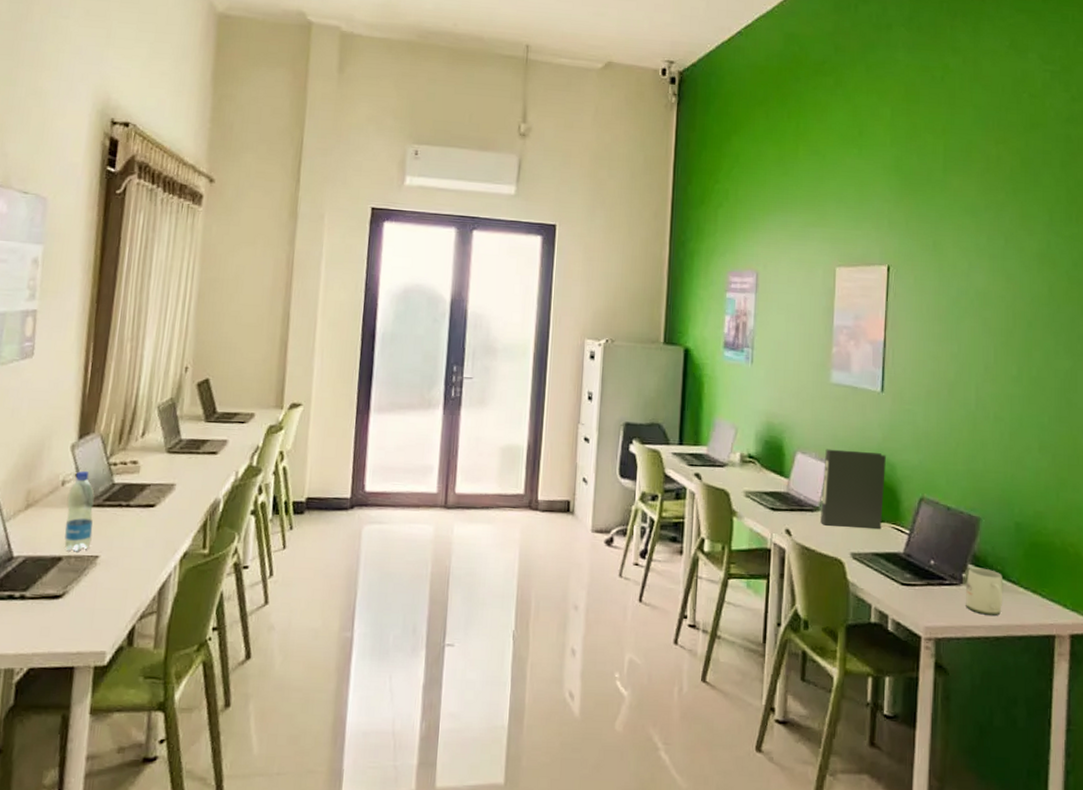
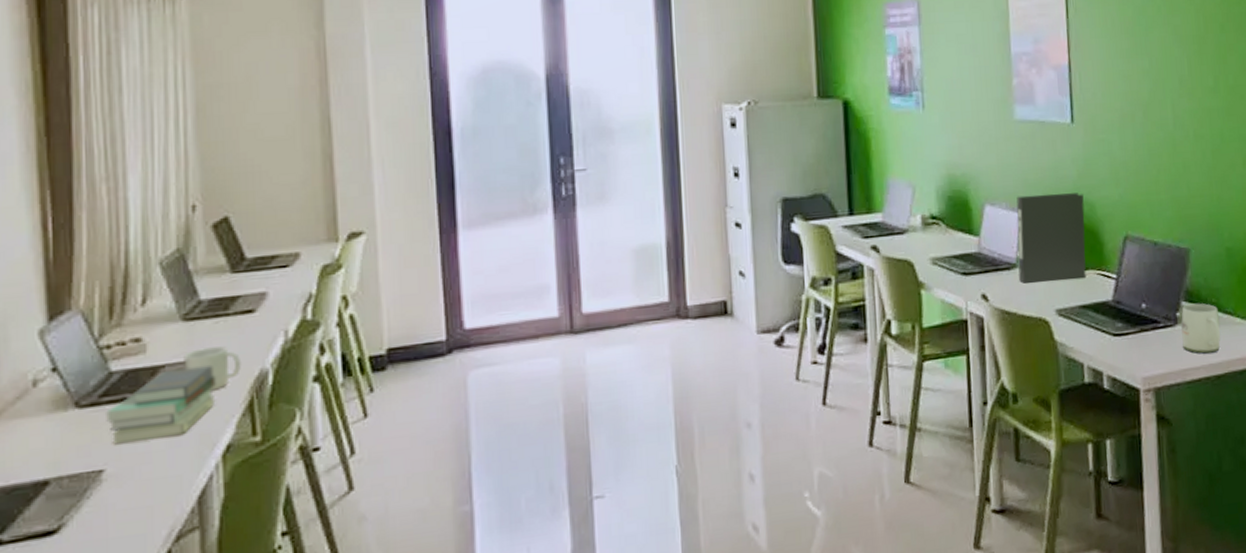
bottle: present [64,471,95,552] -> none [44,362,90,470]
books: none [106,488,184,540] -> present [106,366,216,445]
mug: none [163,476,203,510] -> present [183,346,242,392]

